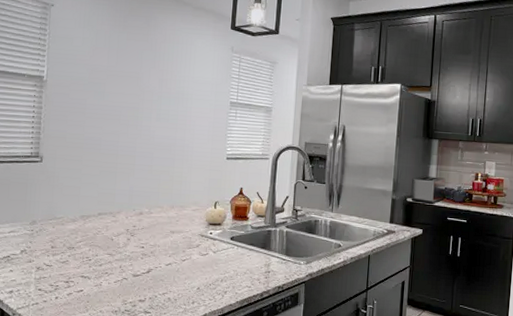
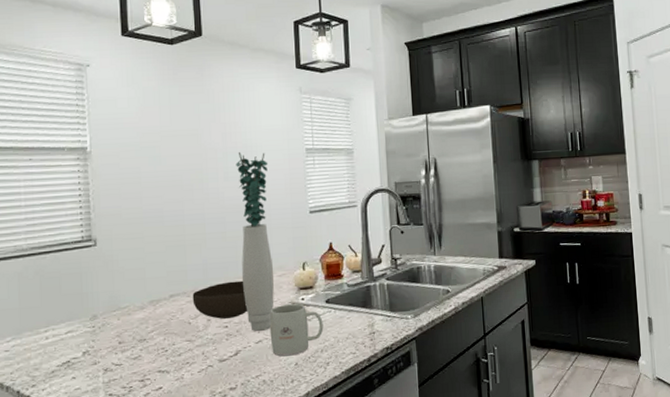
bowl: none [117,209,163,241] -> present [192,280,248,319]
vase: none [160,98,196,255] -> present [236,152,275,331]
mug: none [179,236,226,281] -> present [269,304,324,357]

